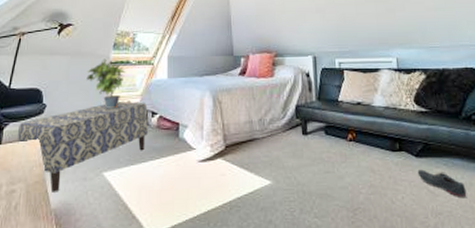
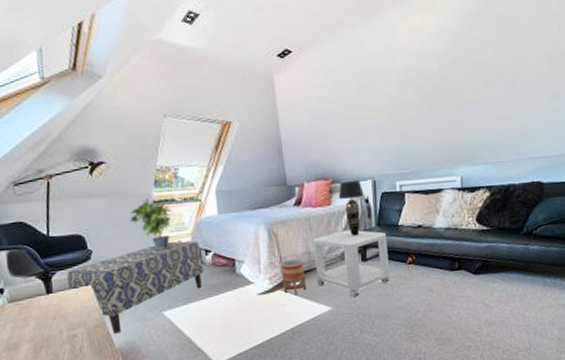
planter: none [224,128,247,166] -> present [281,259,307,296]
side table: none [255,102,330,173] -> present [312,230,390,298]
table lamp: none [281,54,305,109] -> present [338,179,364,236]
shoe: present [417,169,467,197] -> none [474,285,520,308]

